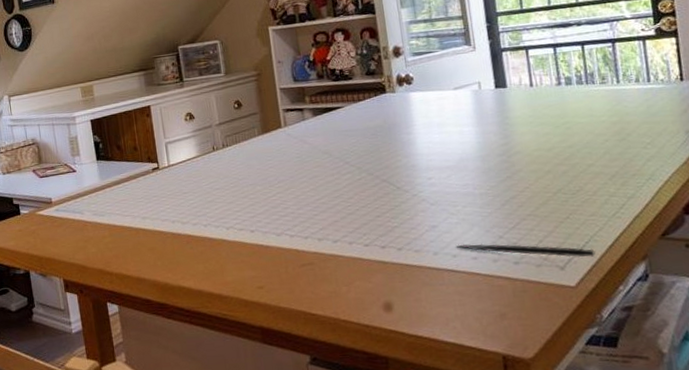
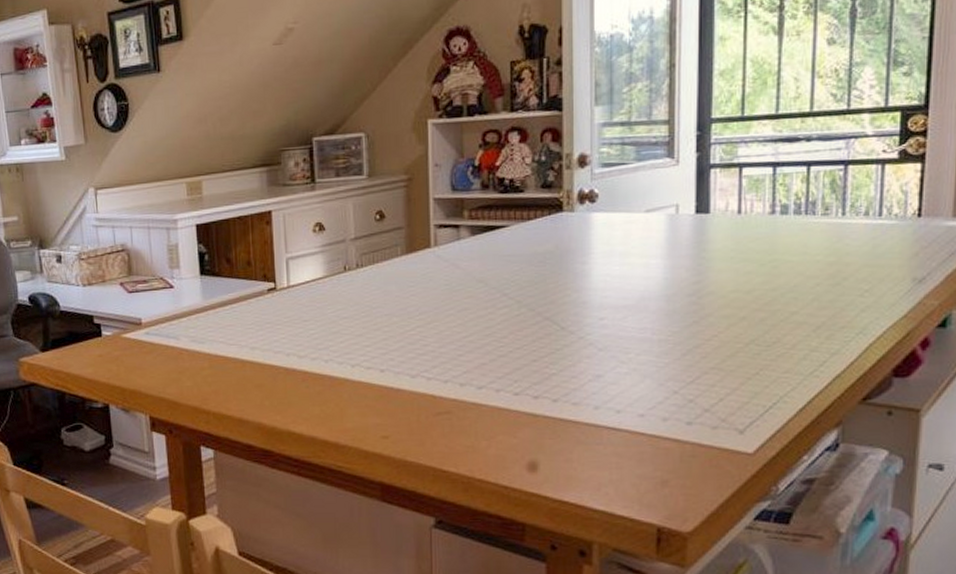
pen: present [455,243,596,258] -> none [621,398,782,421]

